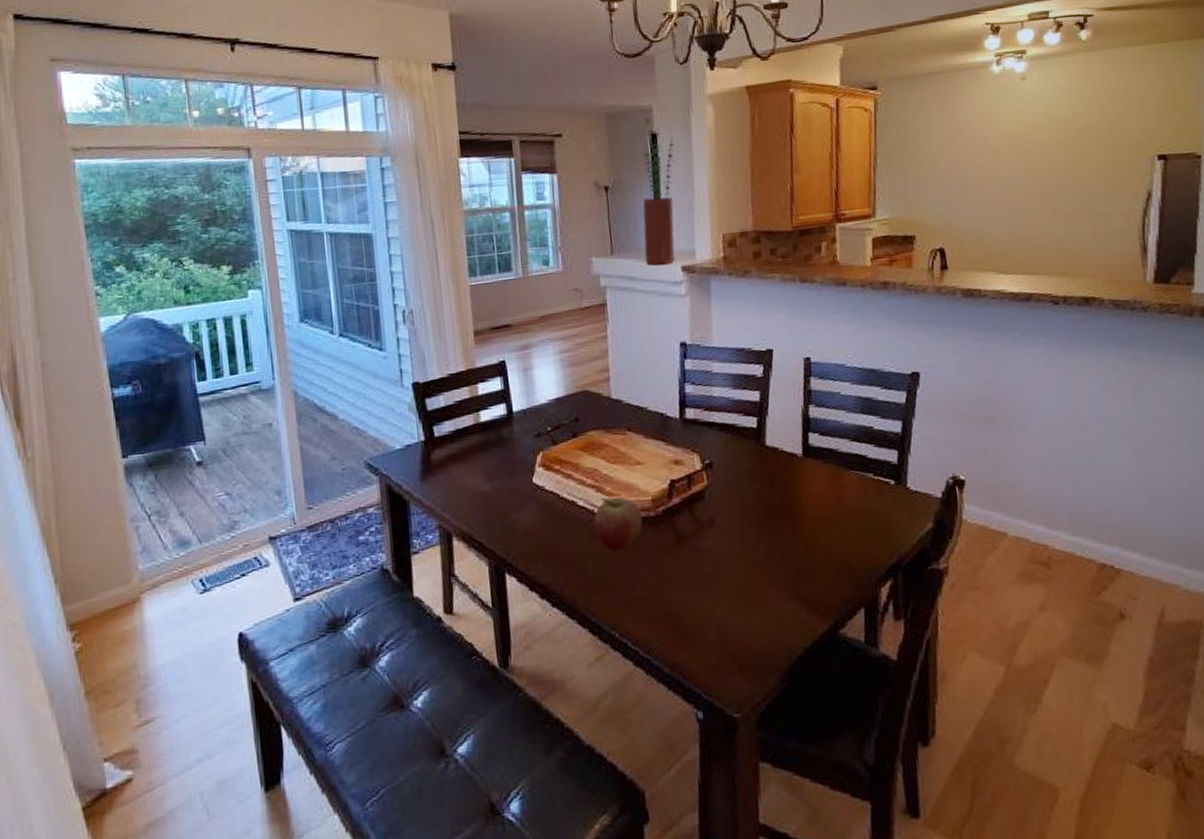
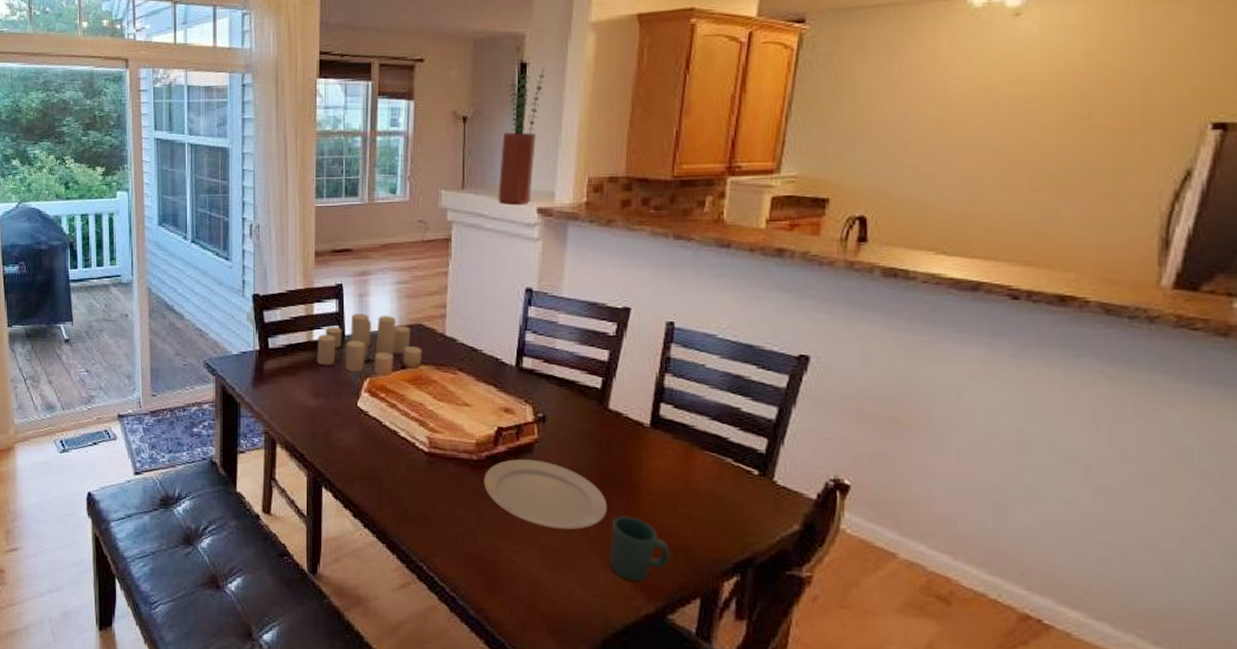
candle: none [485,386,592,449] -> present [317,314,422,376]
fruit: present [593,496,643,551] -> none [413,433,463,488]
plate: none [663,505,777,570] -> present [483,459,608,530]
mug: none [782,543,835,605] -> present [610,515,670,582]

